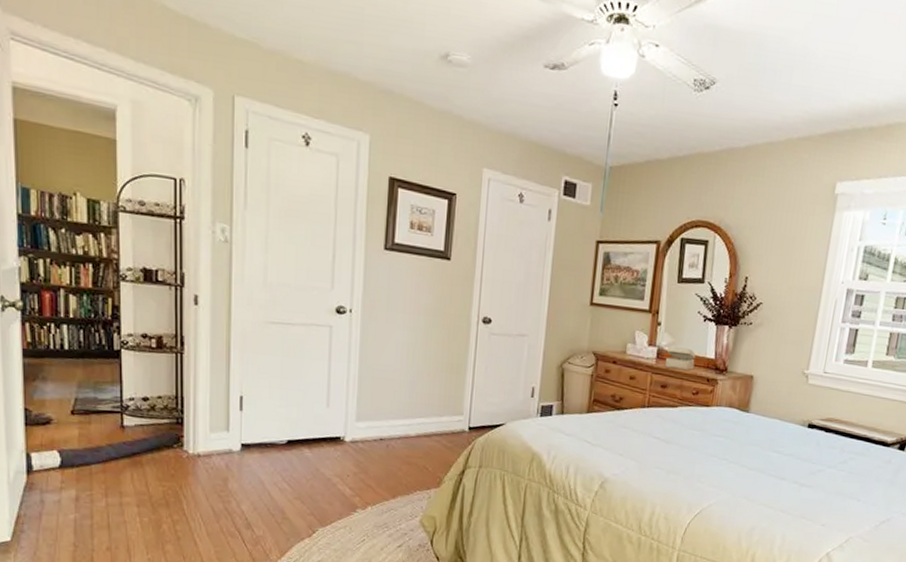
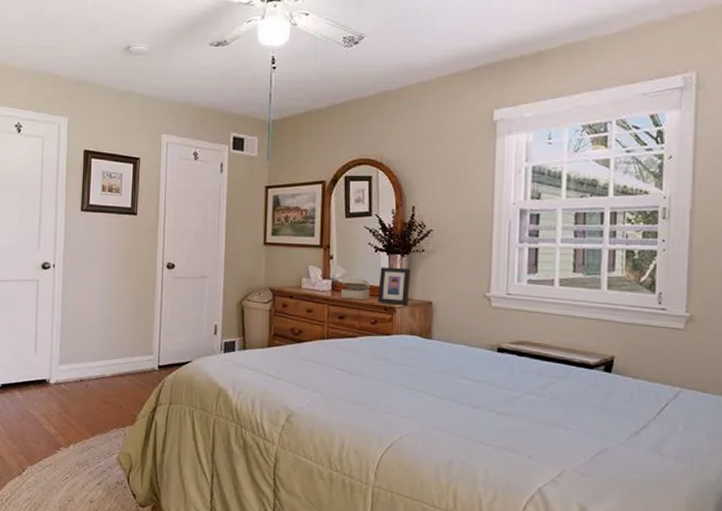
picture frame: none [701,337,737,378] -> present [378,267,411,305]

